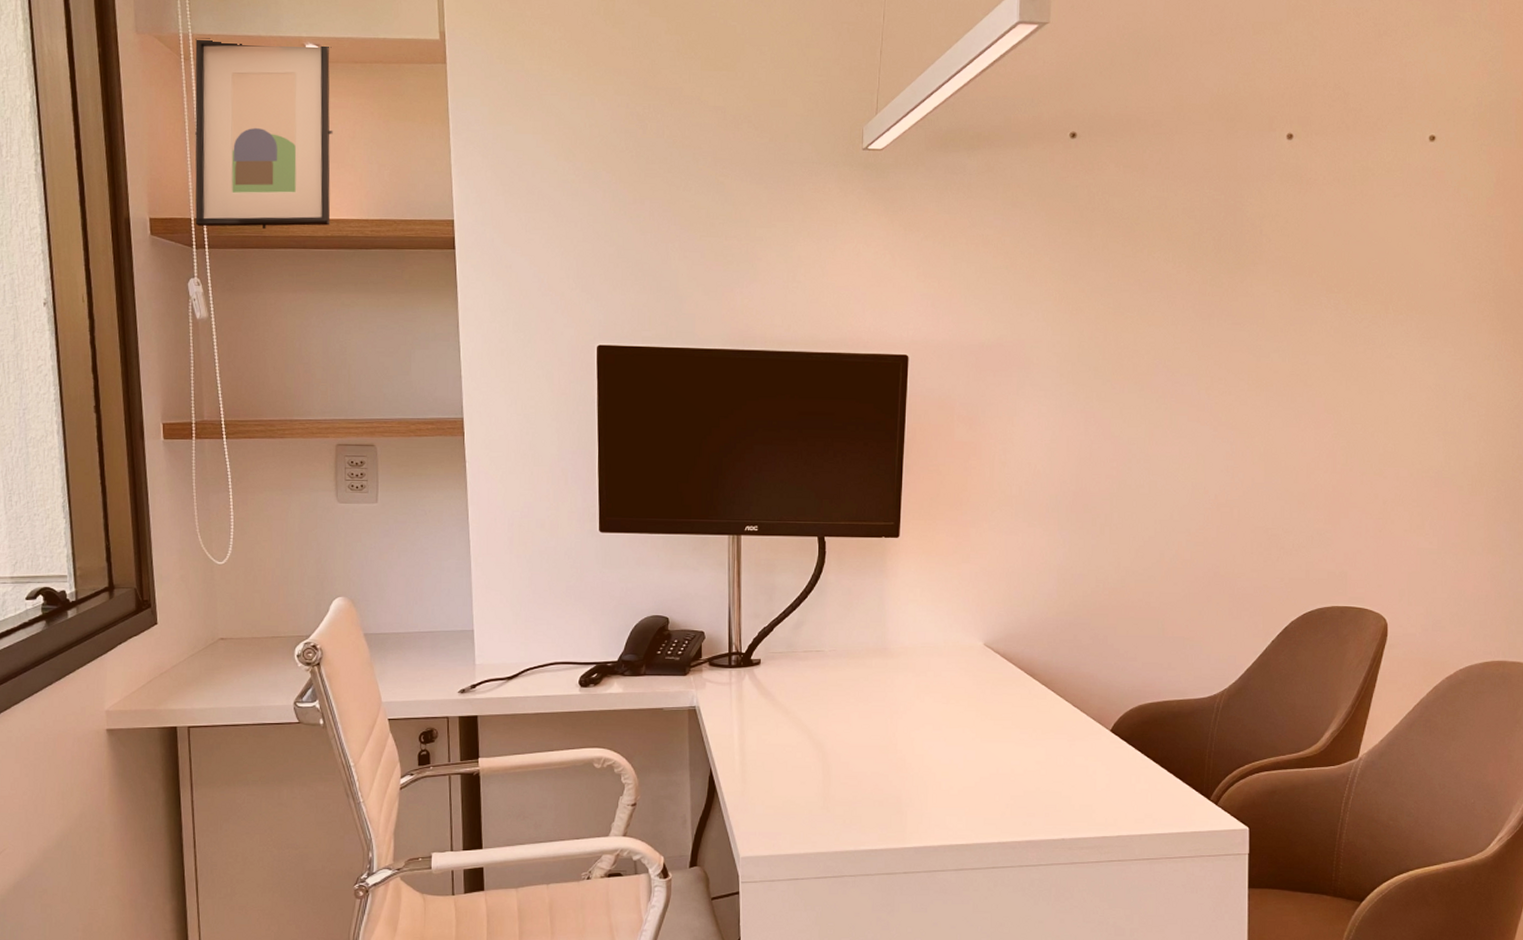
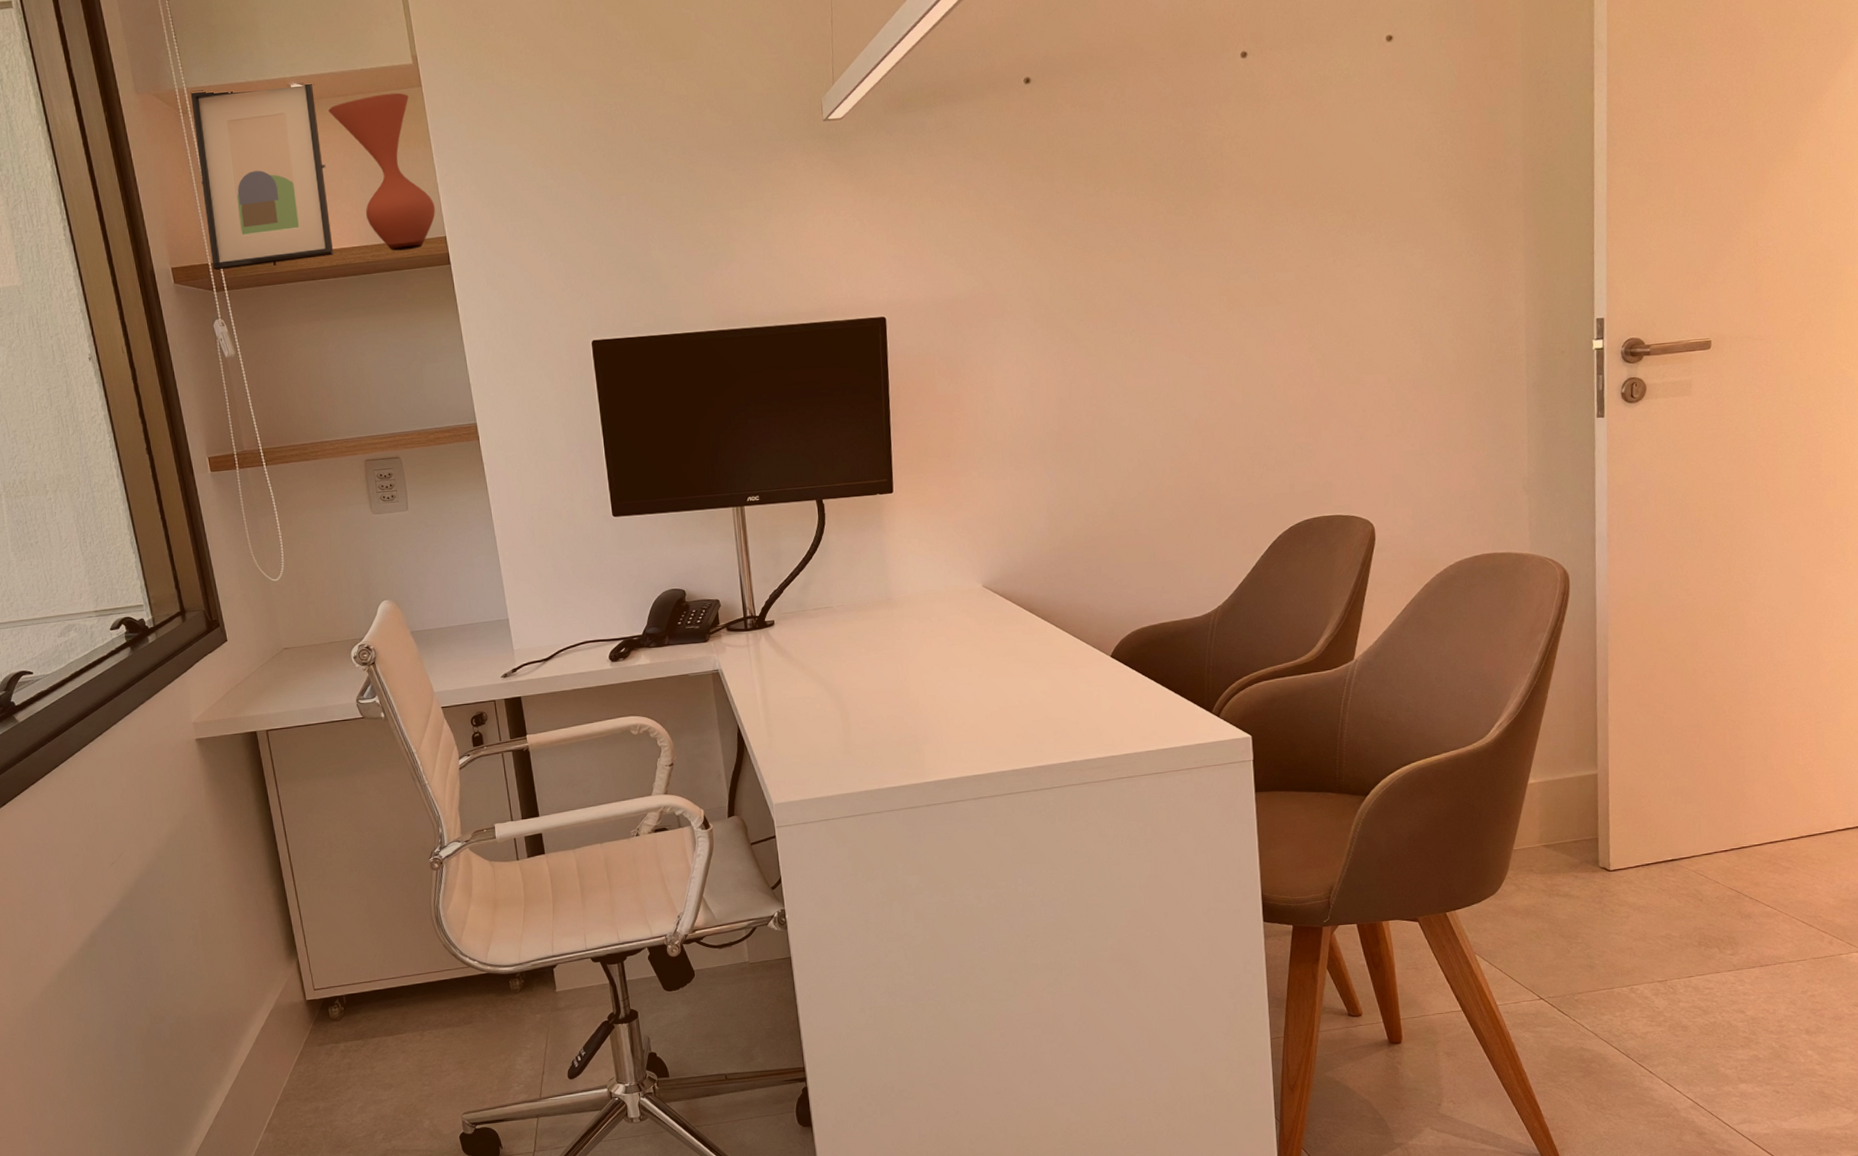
decorative vase: none [343,66,445,229] -> present [328,92,435,251]

